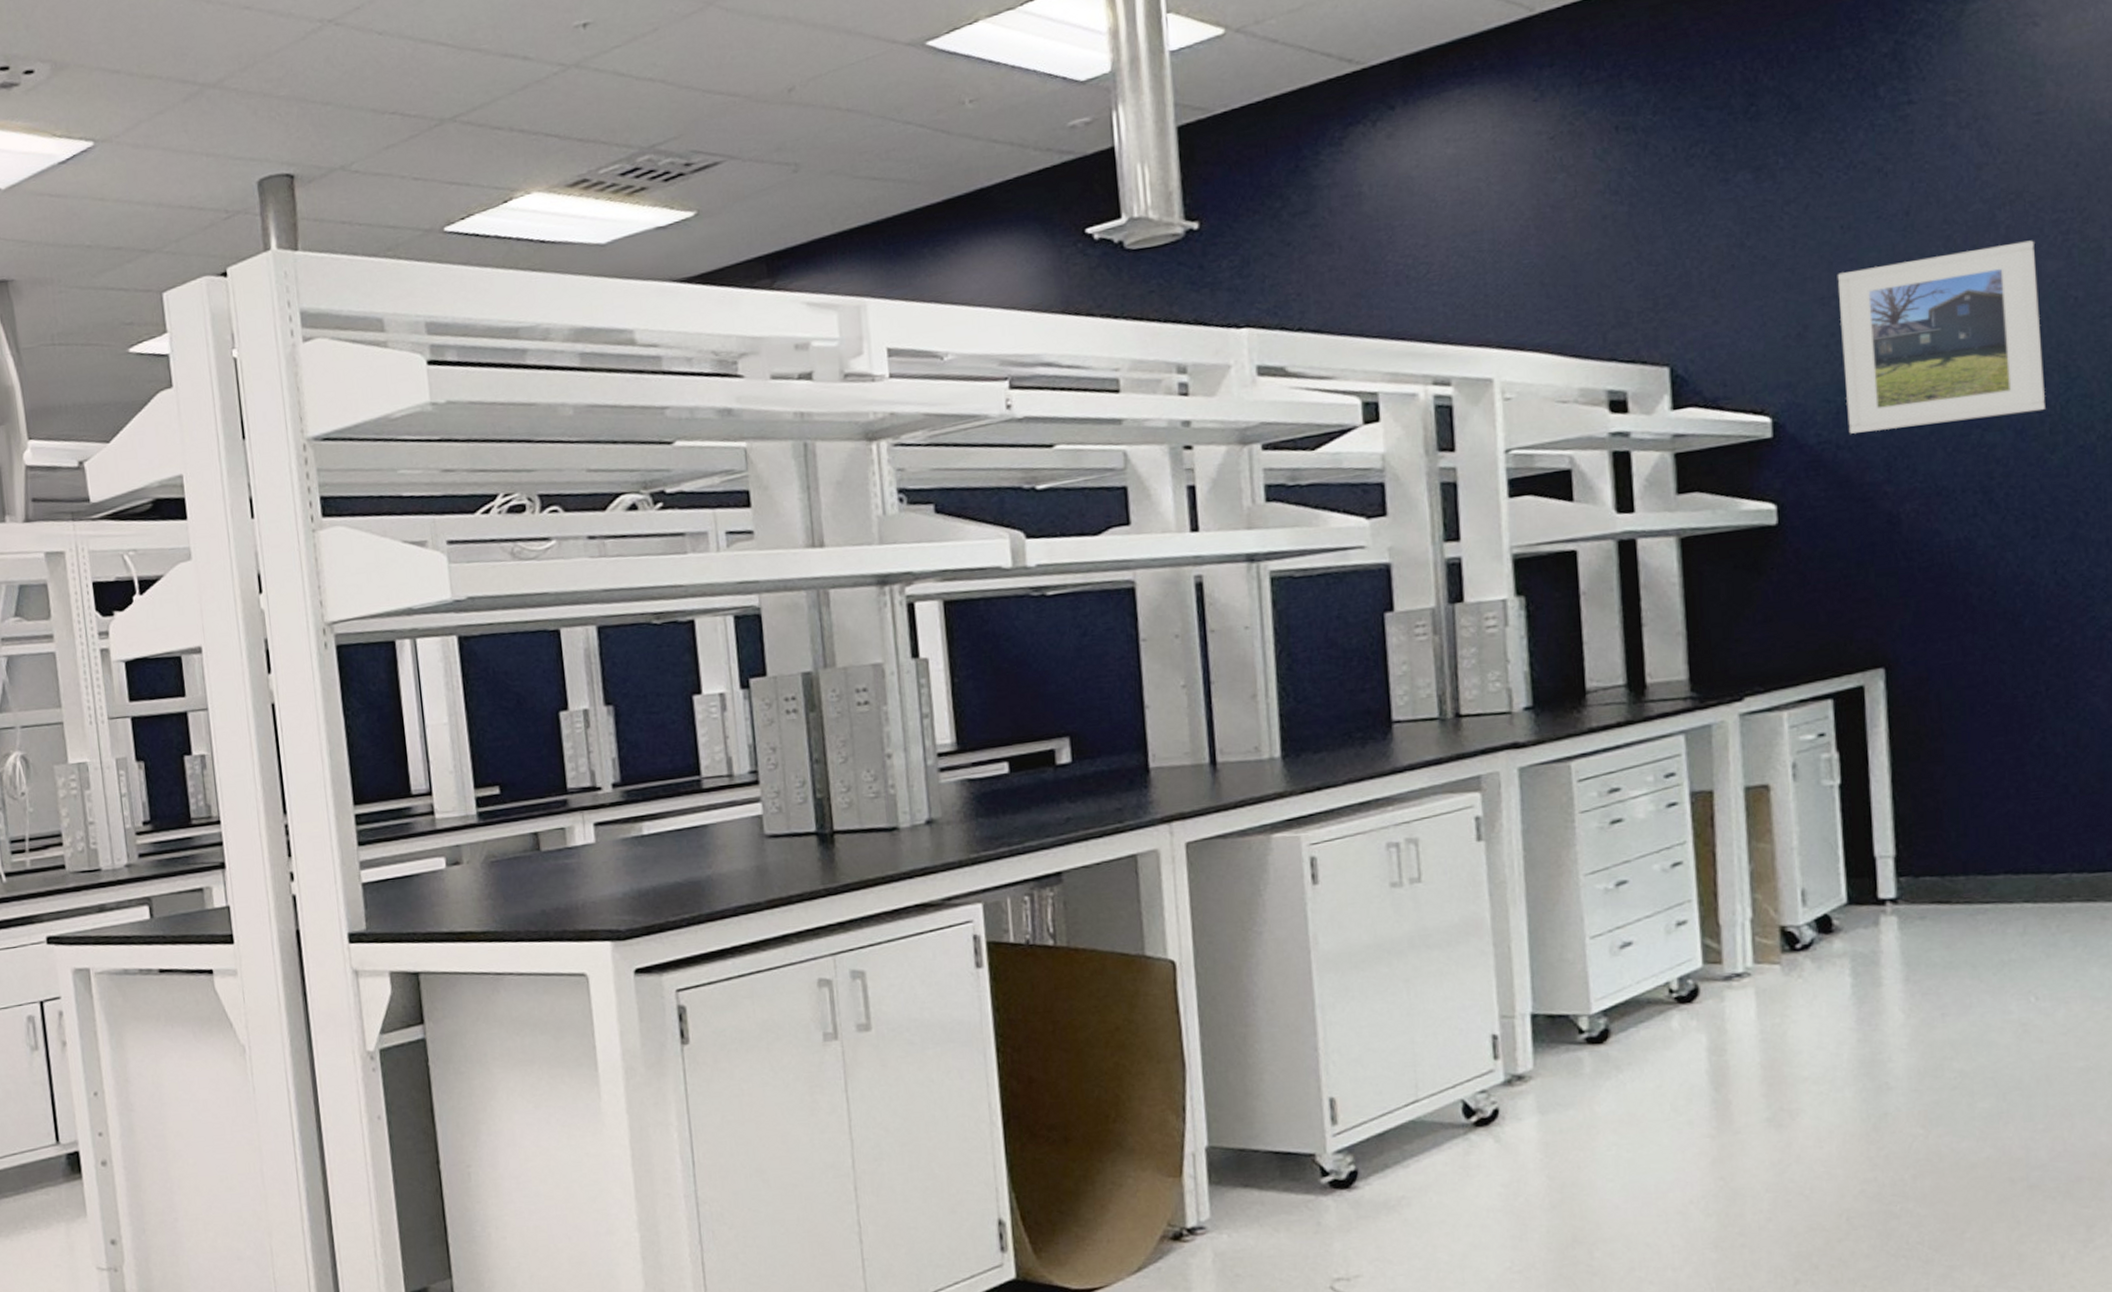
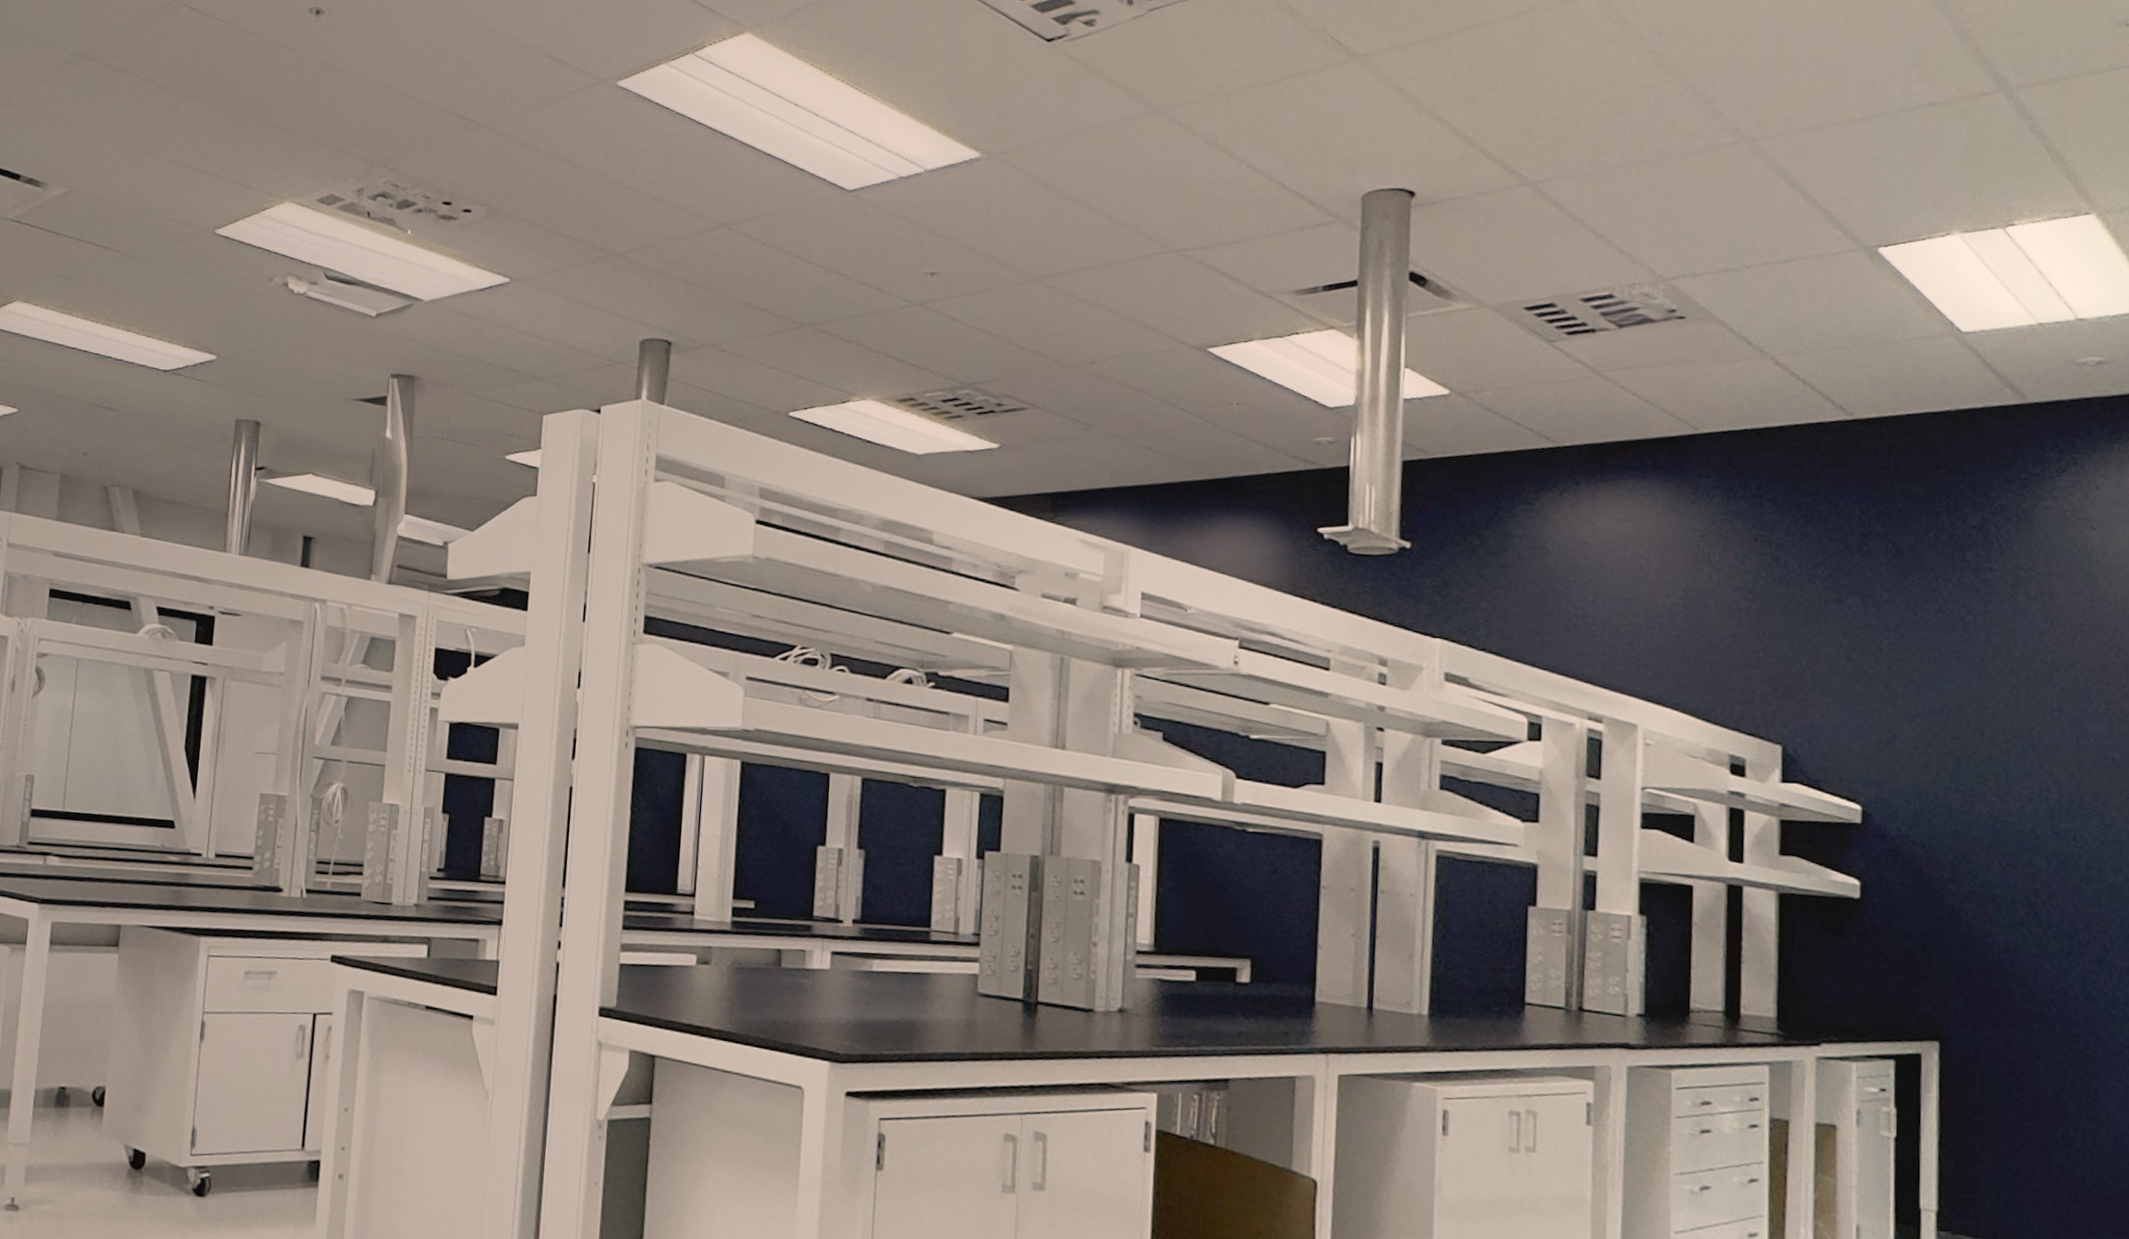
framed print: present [1837,240,2045,434] -> none [1923,697,2084,847]

